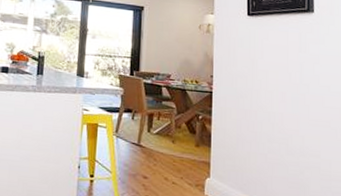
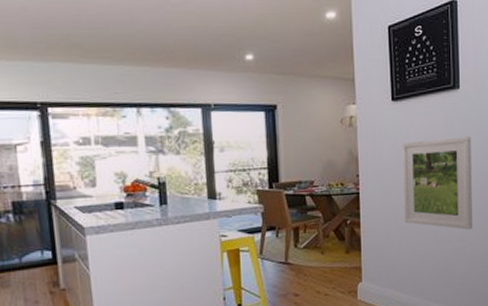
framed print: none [255,53,328,147] -> present [402,136,473,230]

